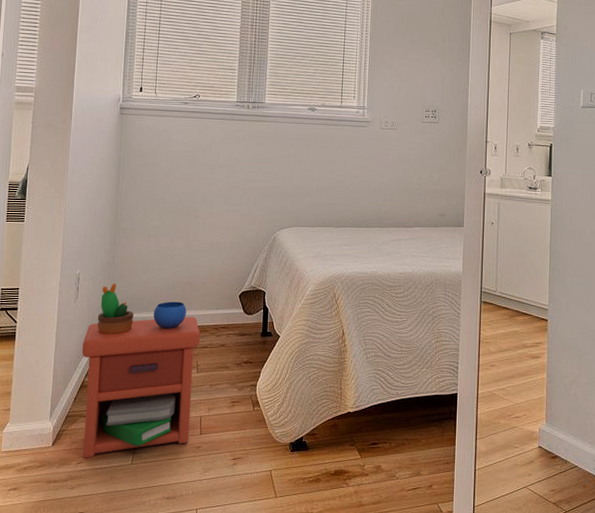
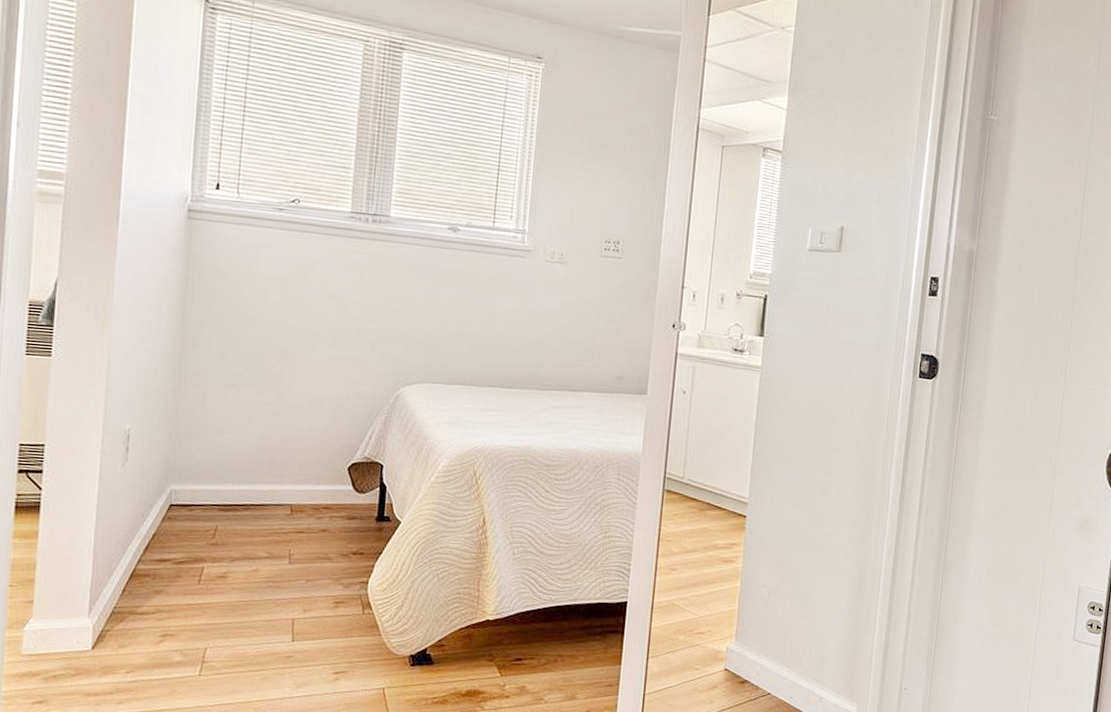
nightstand: present [81,283,201,458] -> none [132,444,295,667]

